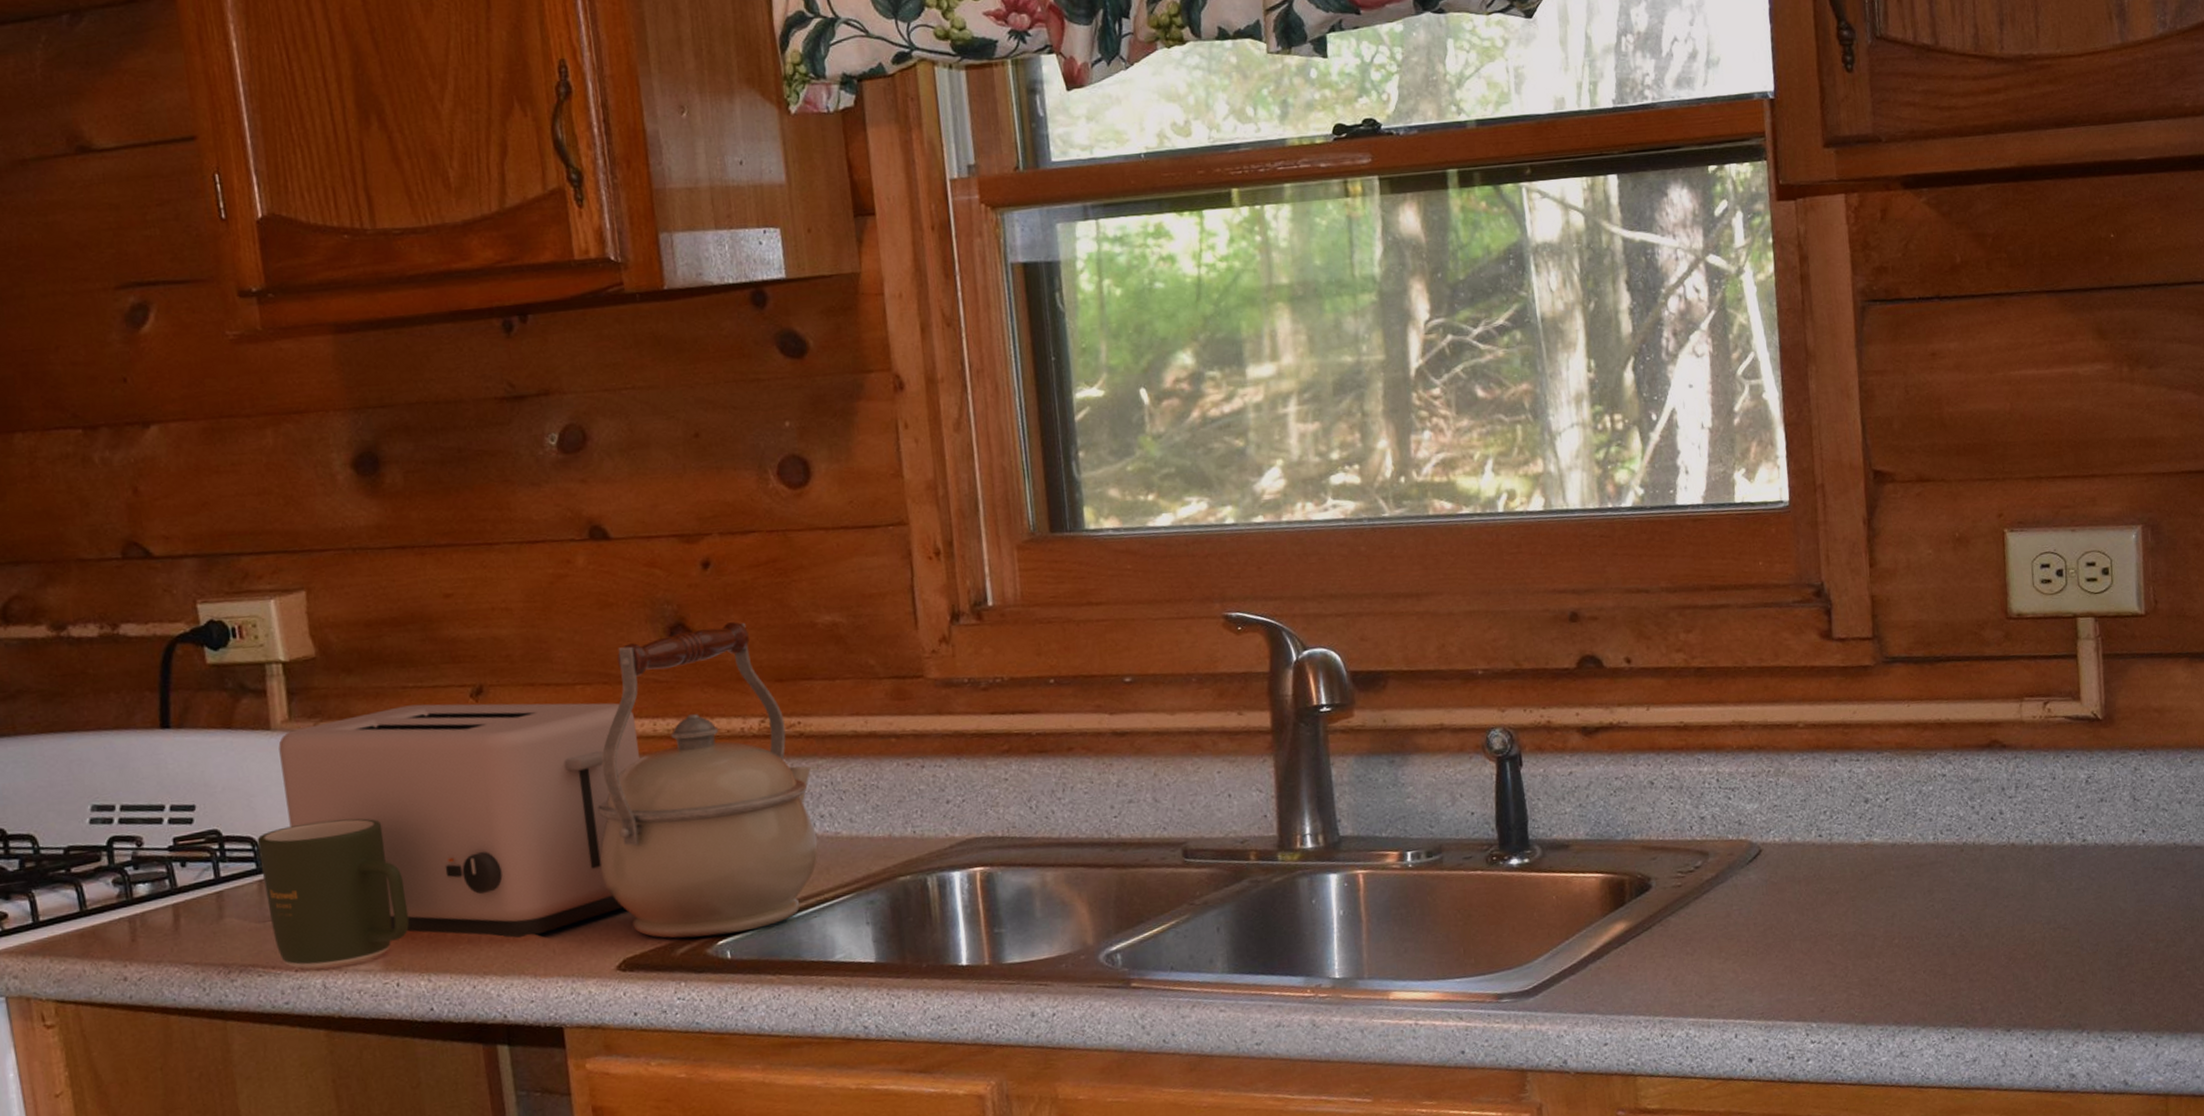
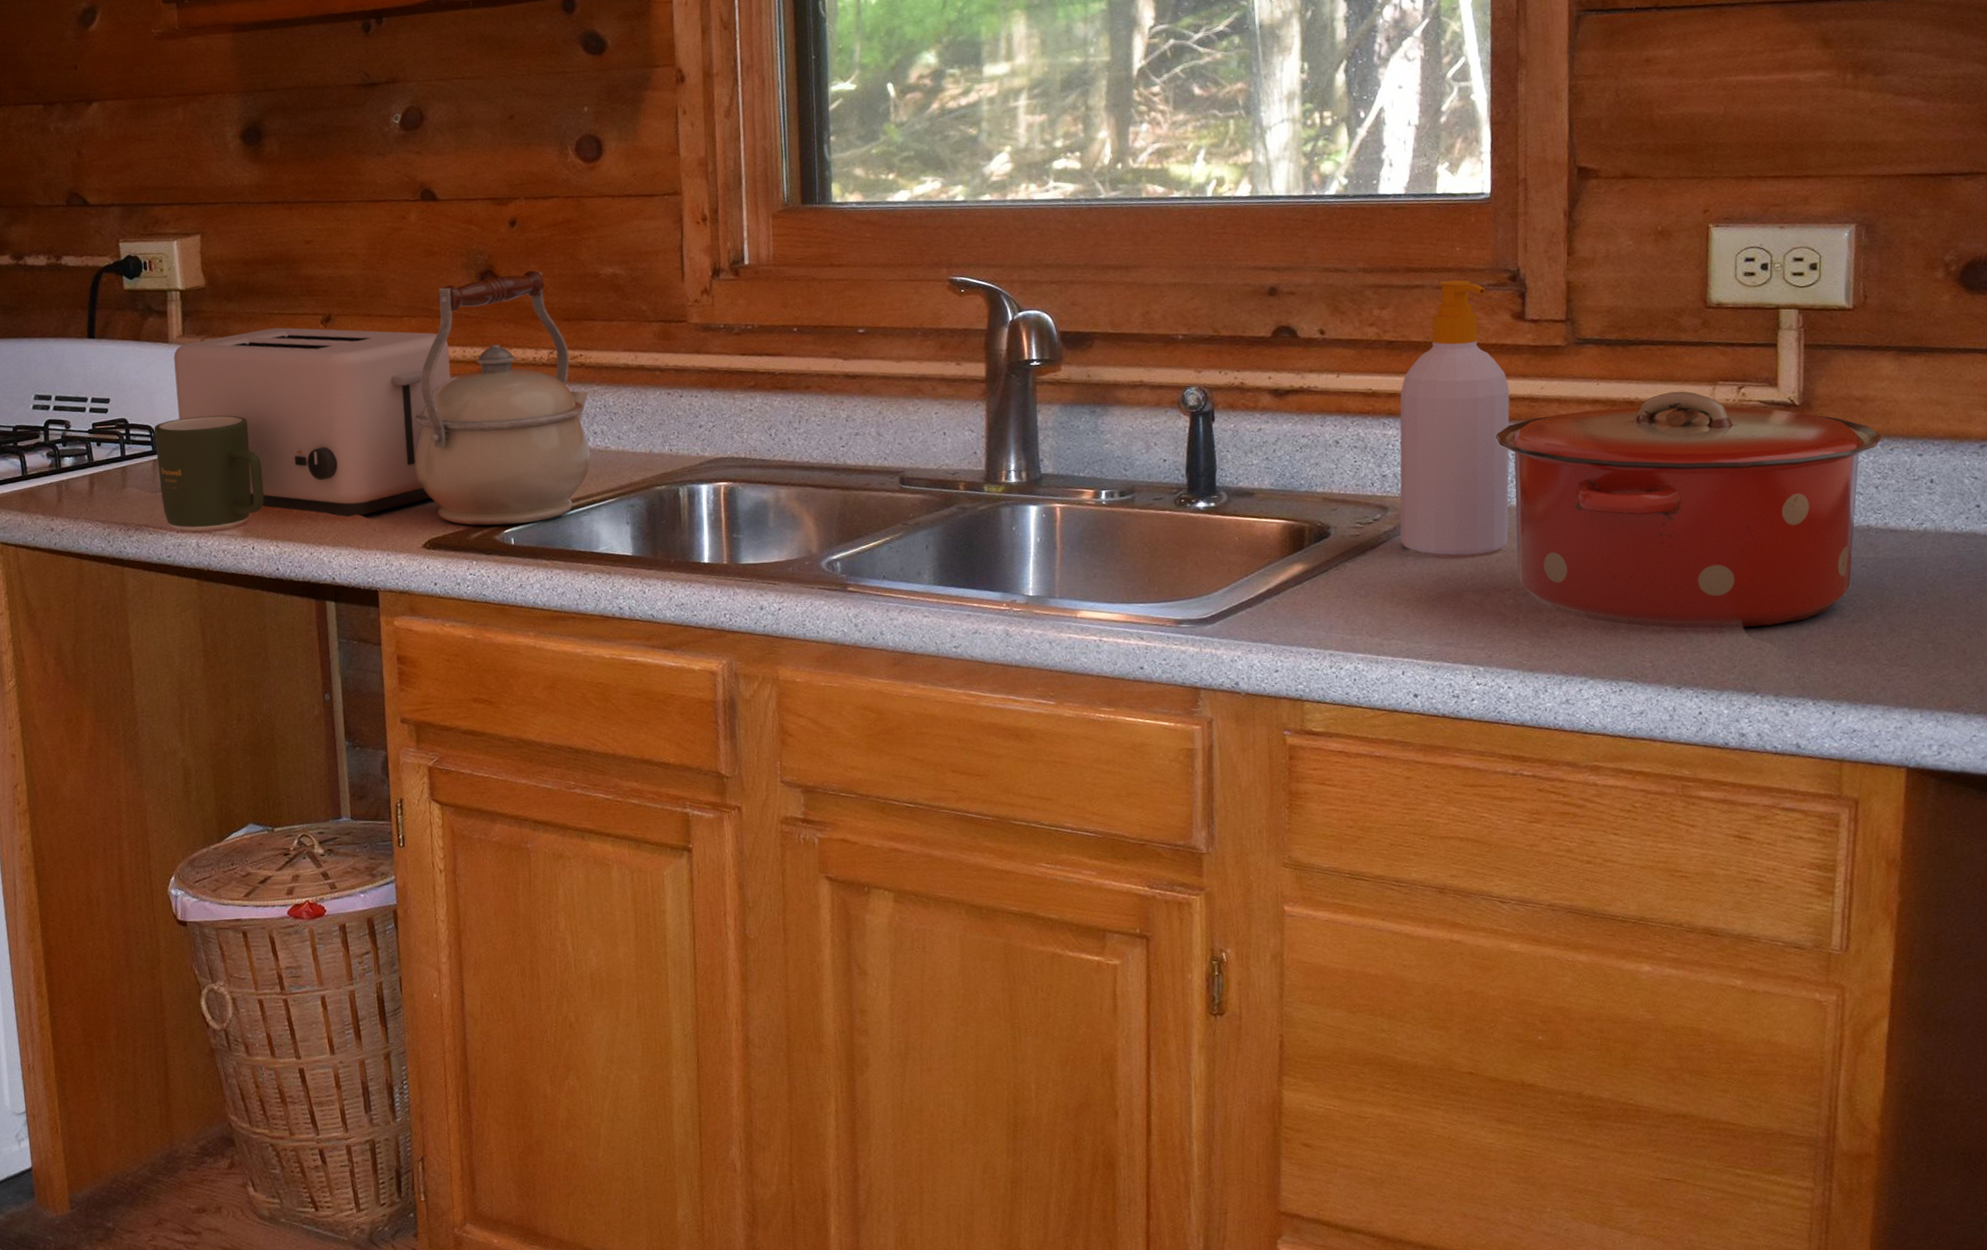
soap bottle: none [1712,597,1832,902] -> present [1399,280,1510,555]
casserole: none [1811,709,2181,966] -> present [1495,391,1882,629]

